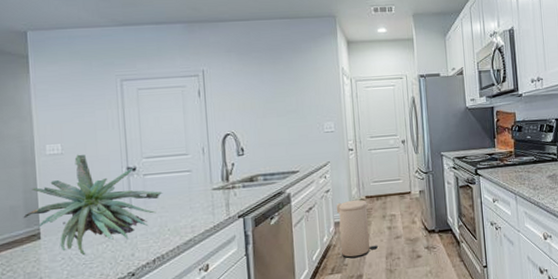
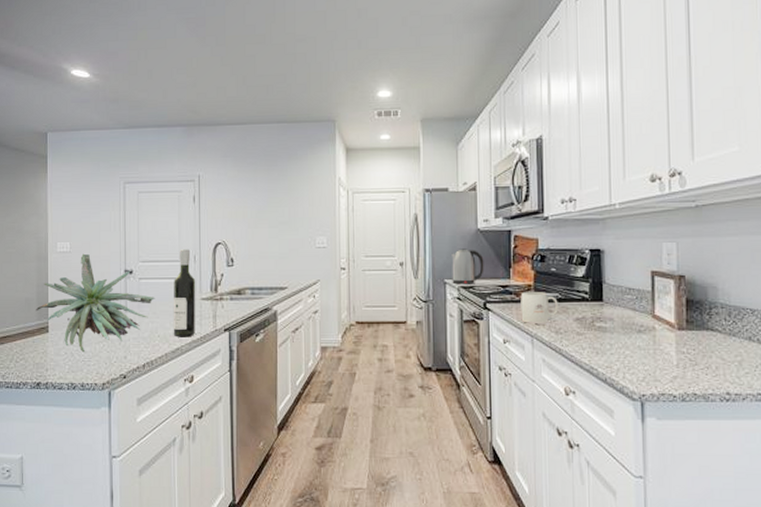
bottle: none [182,142,208,229] -> present [173,249,196,337]
pedal bin: present [336,199,378,259] -> none [323,324,366,389]
kettle: none [446,124,474,156] -> present [451,249,484,285]
mug: none [504,156,535,184] -> present [520,291,558,325]

